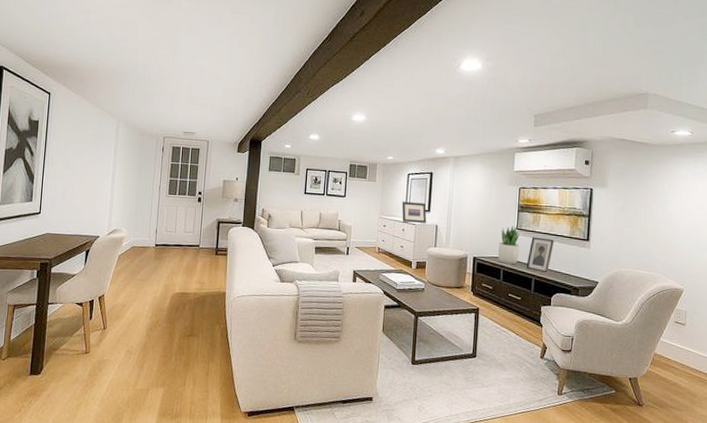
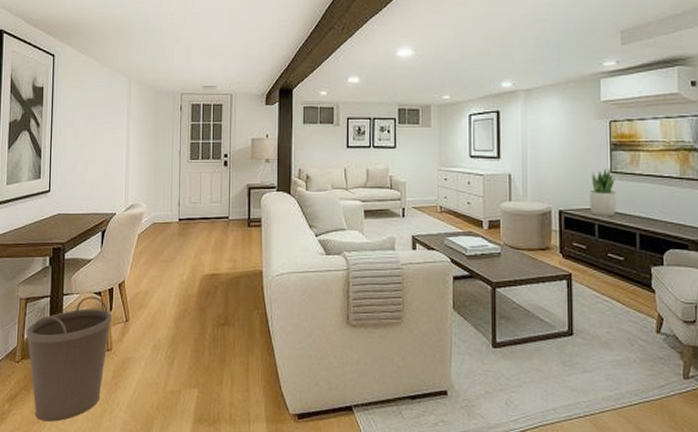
basket: none [12,306,91,412] -> present [26,296,112,422]
picture frame: present [401,202,427,223] -> none [464,148,497,173]
picture frame: present [526,237,555,273] -> none [627,180,661,225]

